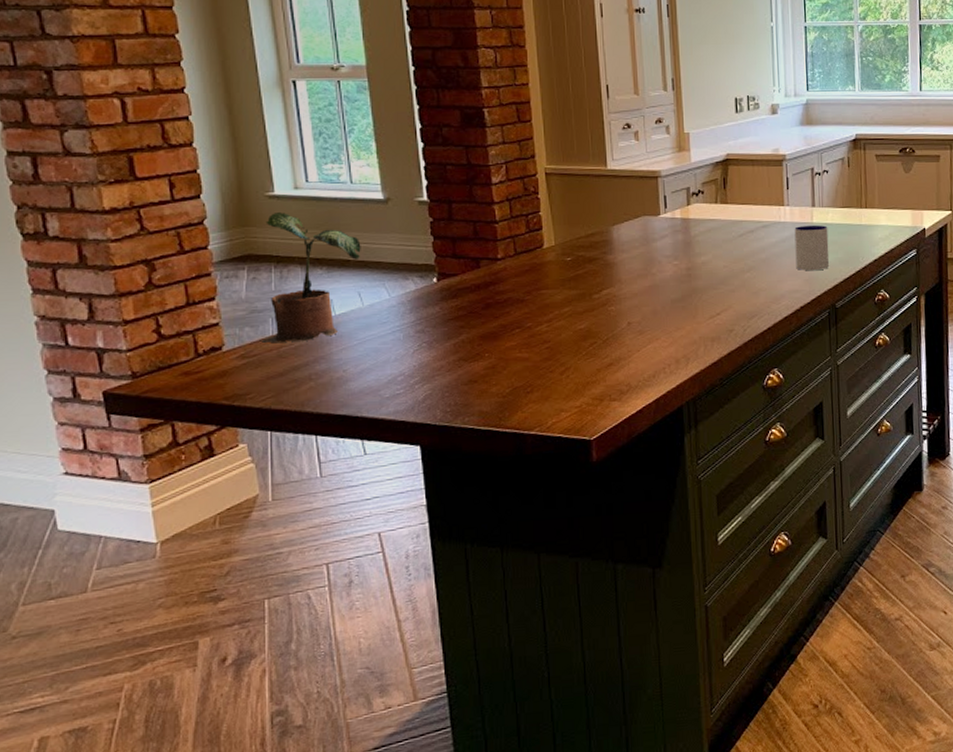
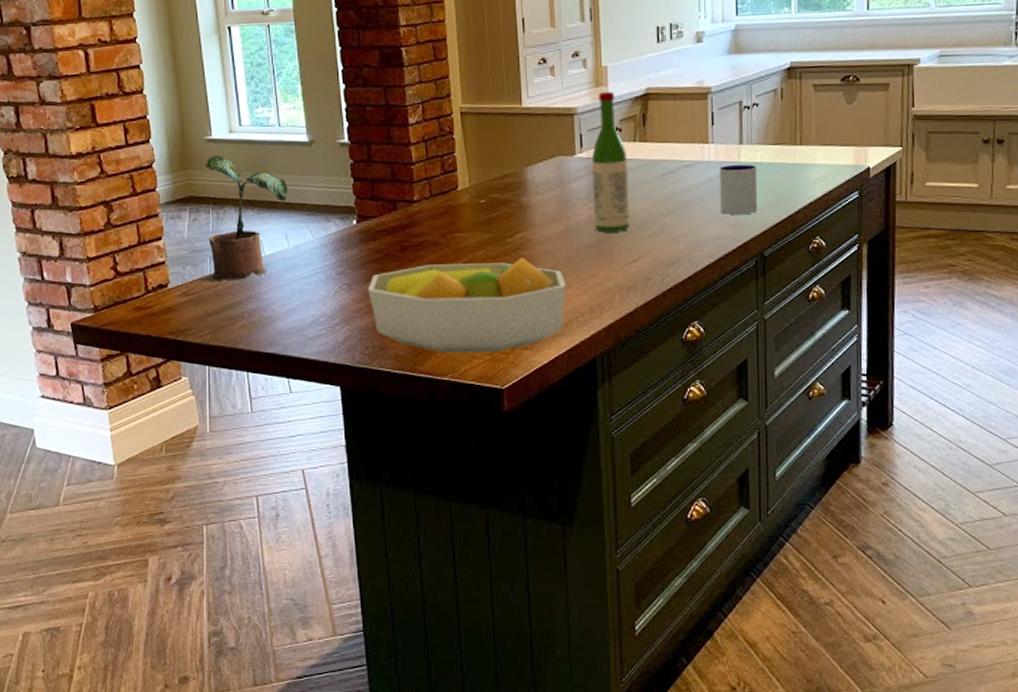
fruit bowl: none [449,313,653,408] -> present [368,258,567,353]
wine bottle: none [675,156,713,288] -> present [591,91,630,233]

